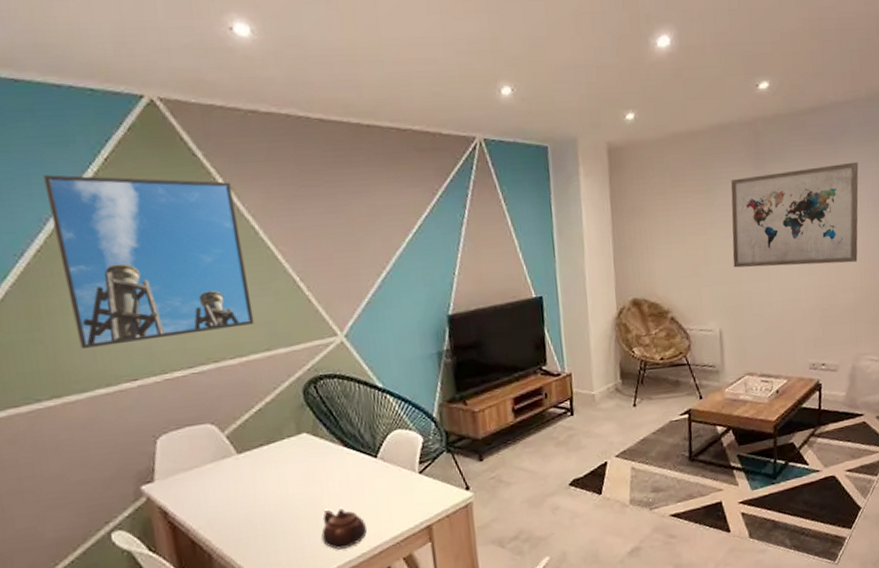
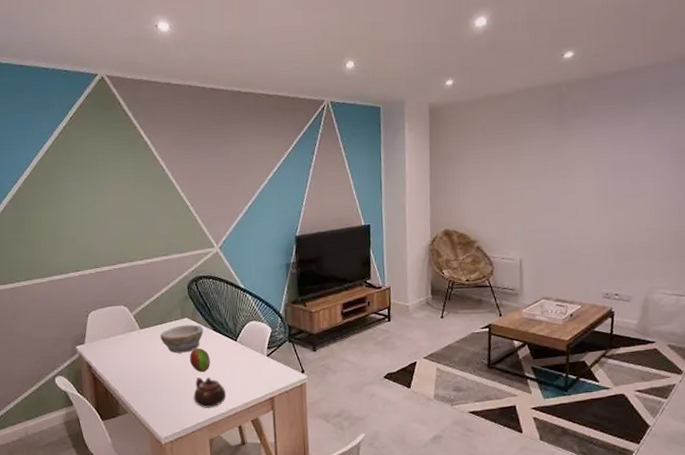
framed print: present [43,174,255,348] -> none [33,128,158,247]
bowl: none [267,441,330,482] -> present [160,325,204,353]
fruit: none [312,472,343,504] -> present [190,349,210,373]
wall art: present [731,161,859,268] -> none [534,118,657,208]

